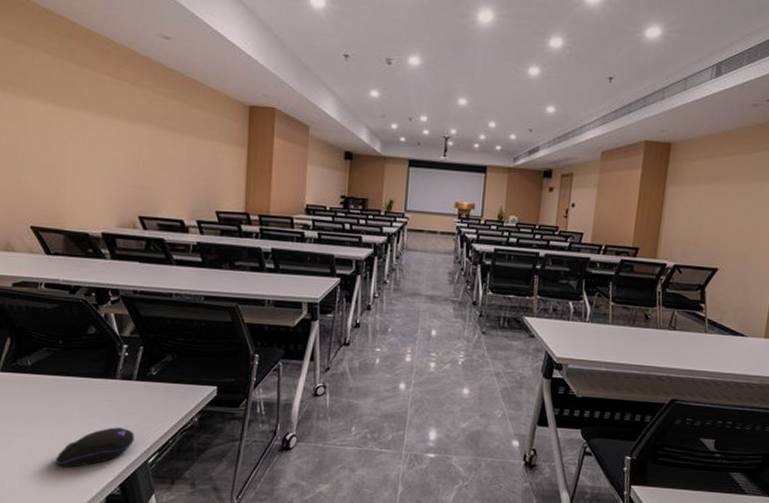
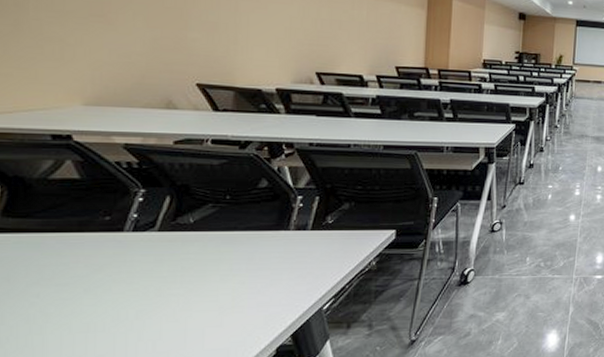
computer mouse: present [56,427,134,468] -> none [220,277,308,323]

